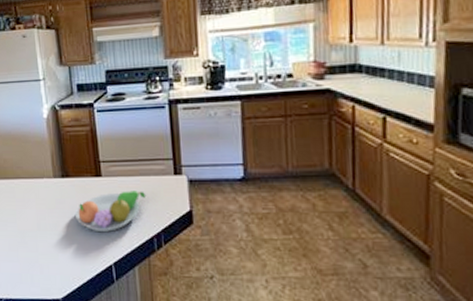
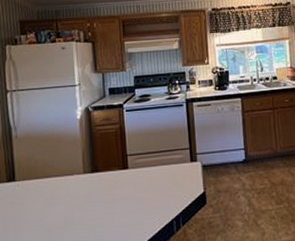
fruit bowl: present [75,191,146,232] -> none [103,178,167,221]

